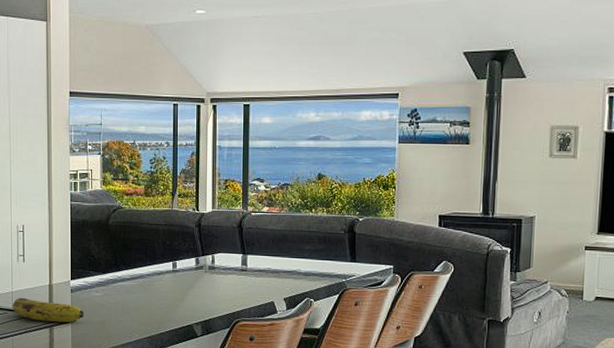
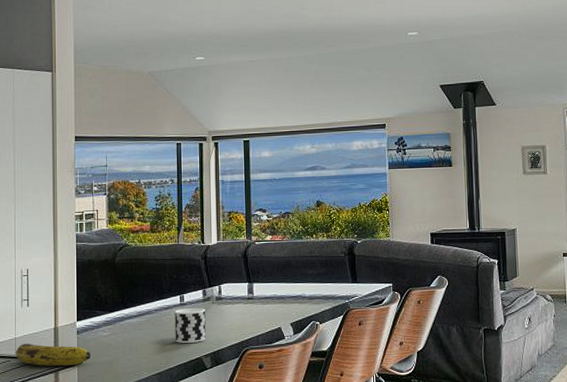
cup: none [166,275,198,311] -> present [174,307,206,344]

